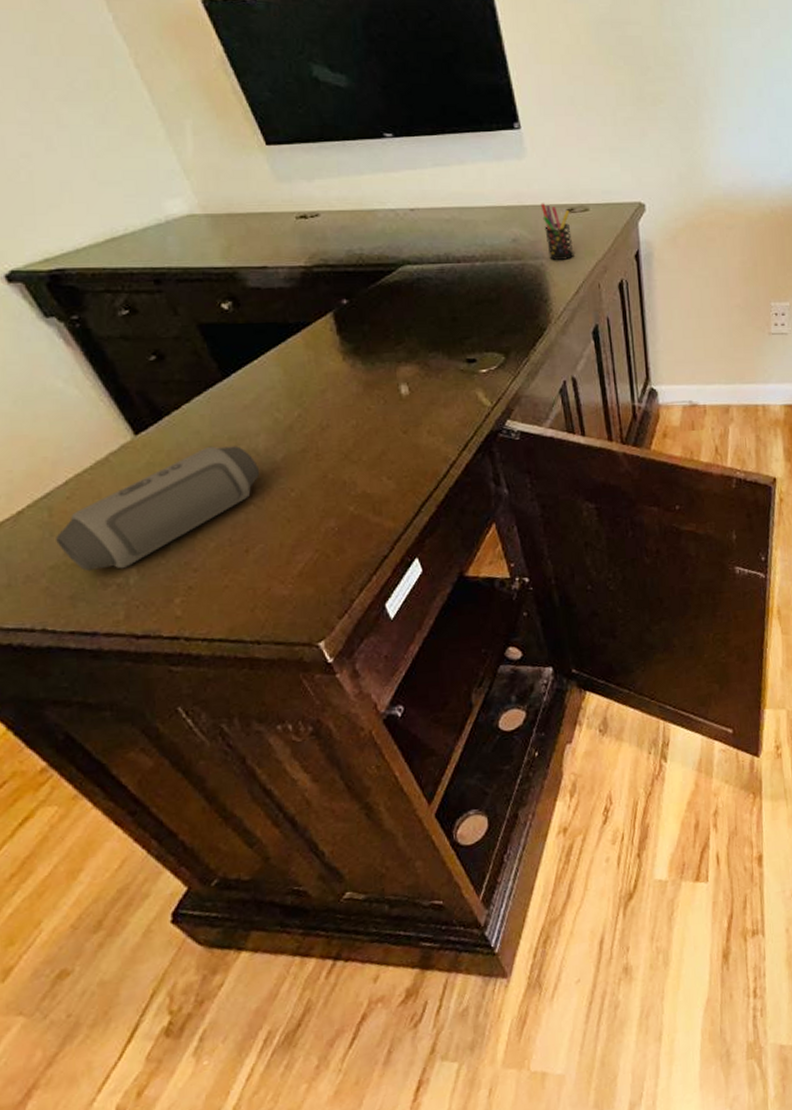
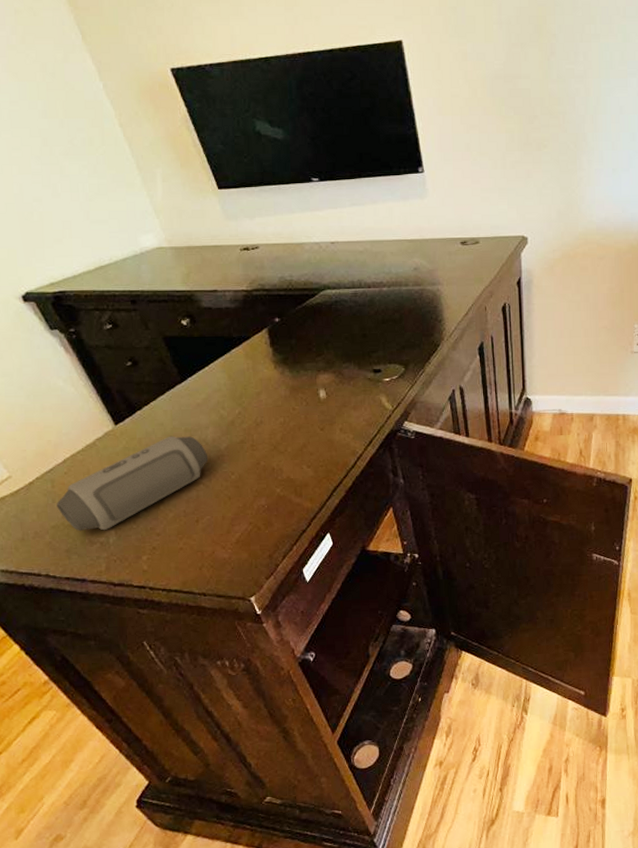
pen holder: present [540,203,574,260] -> none [438,237,465,286]

